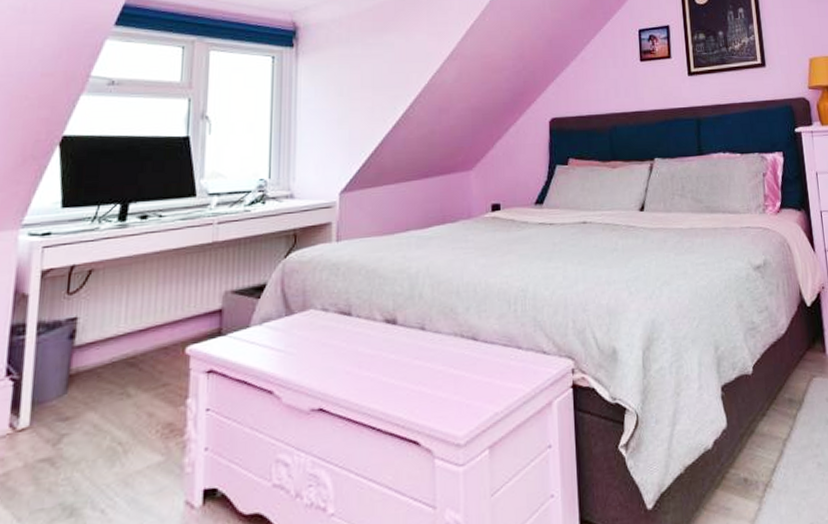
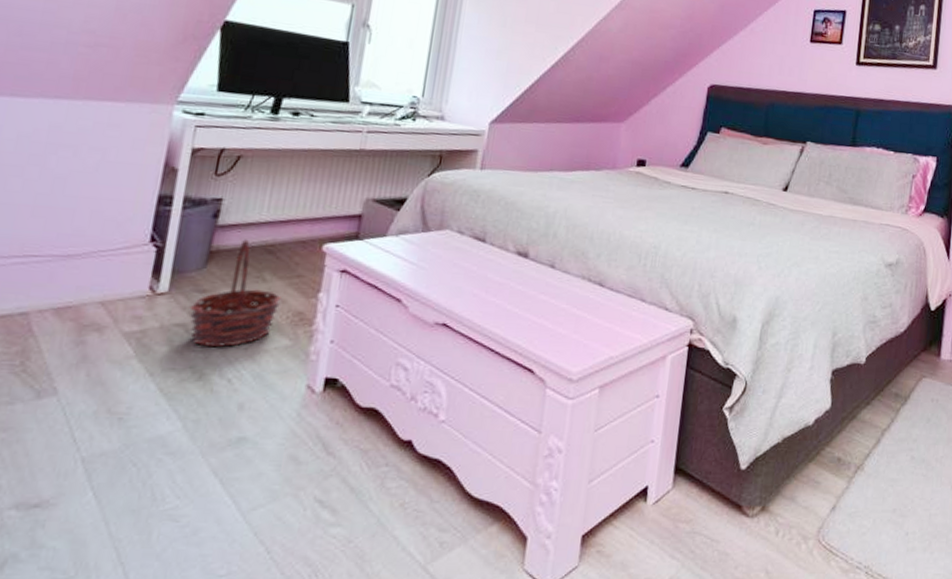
basket: none [53,355,148,478] -> present [189,239,281,347]

